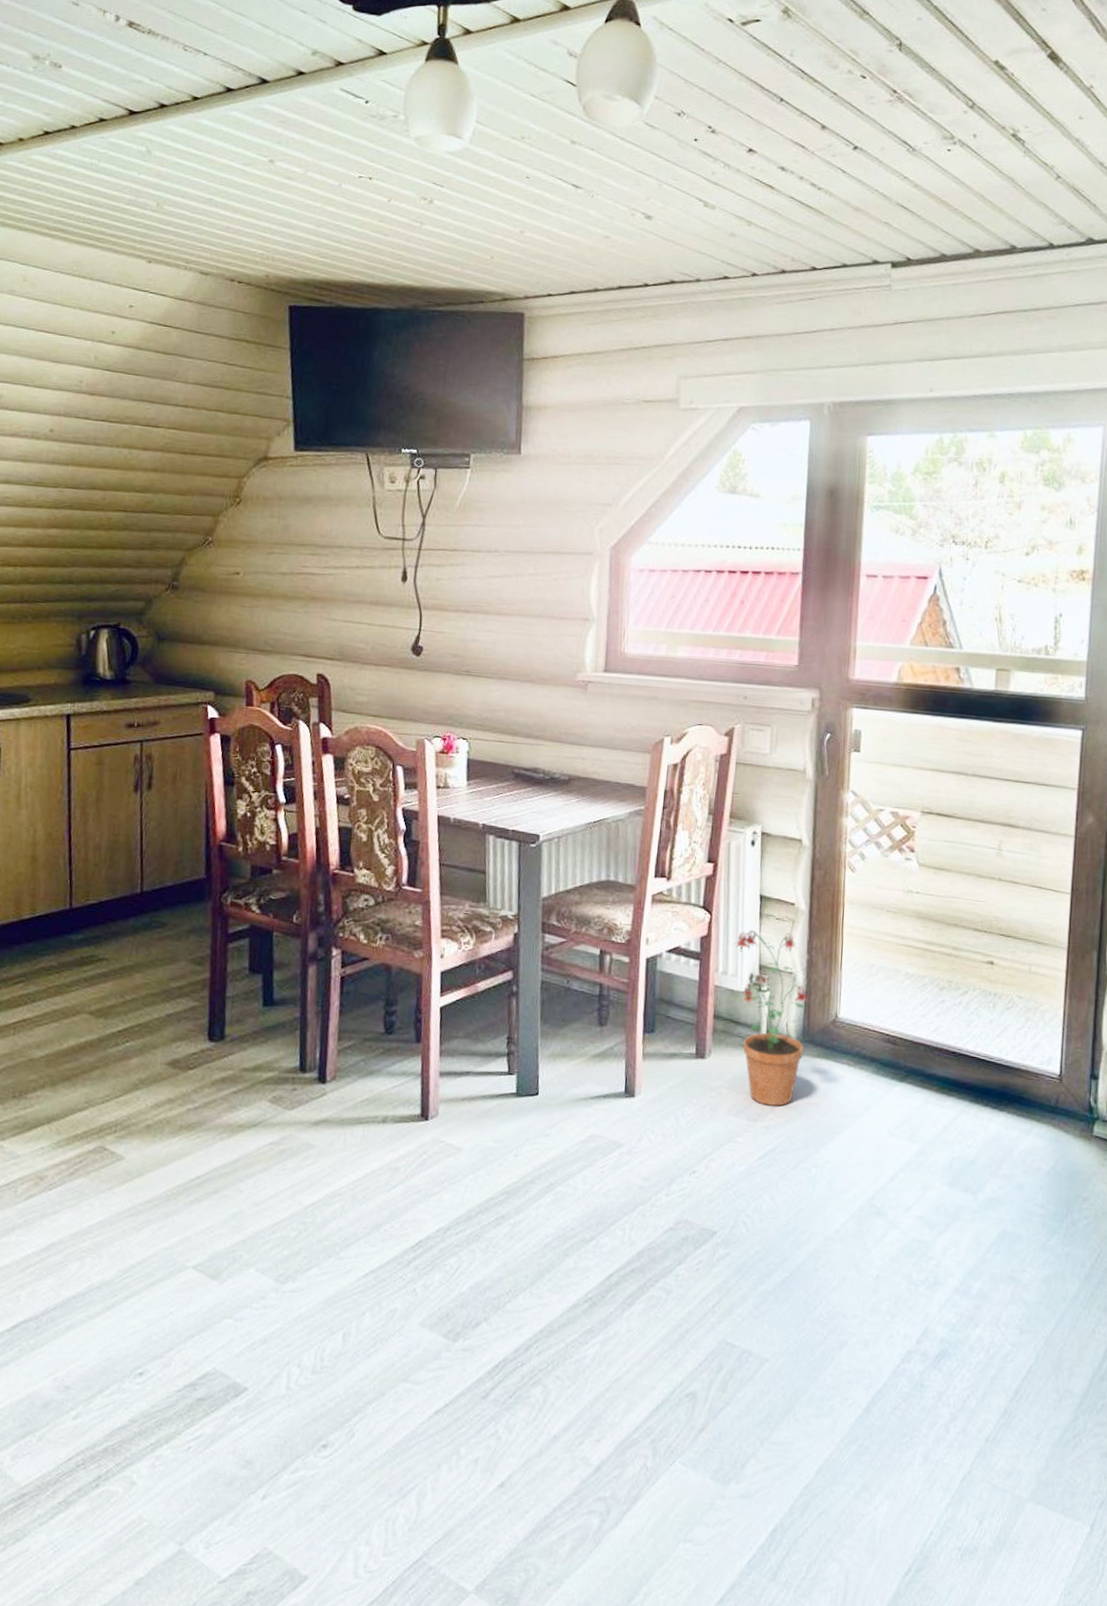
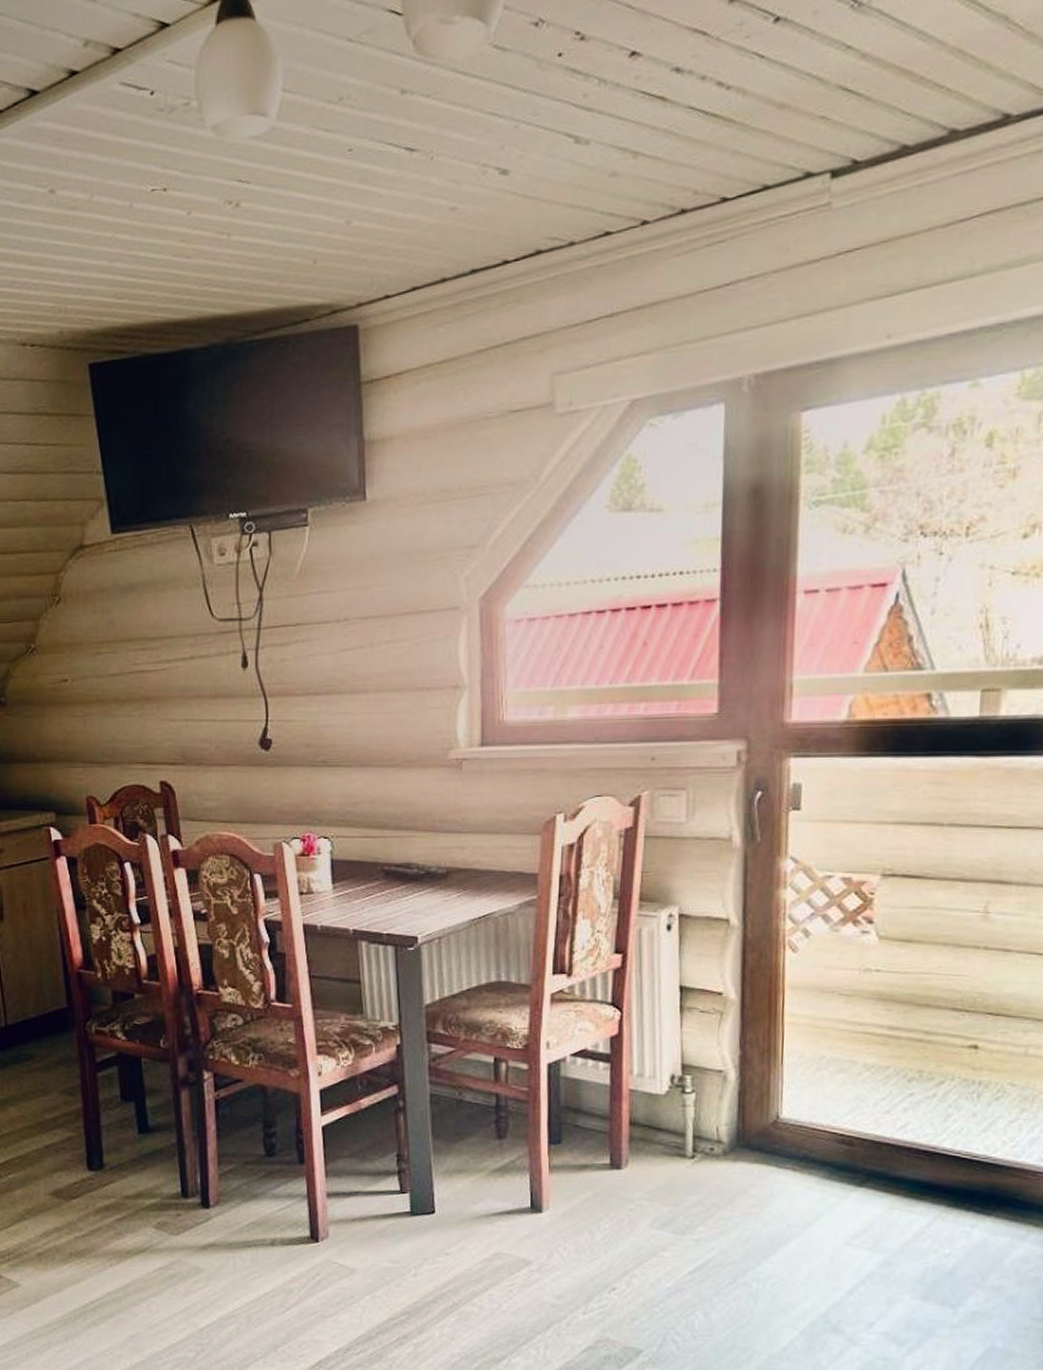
potted plant: present [734,930,811,1106] -> none [650,1026,746,1217]

